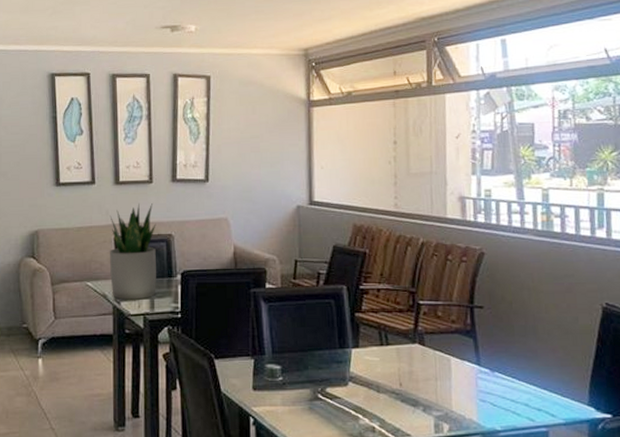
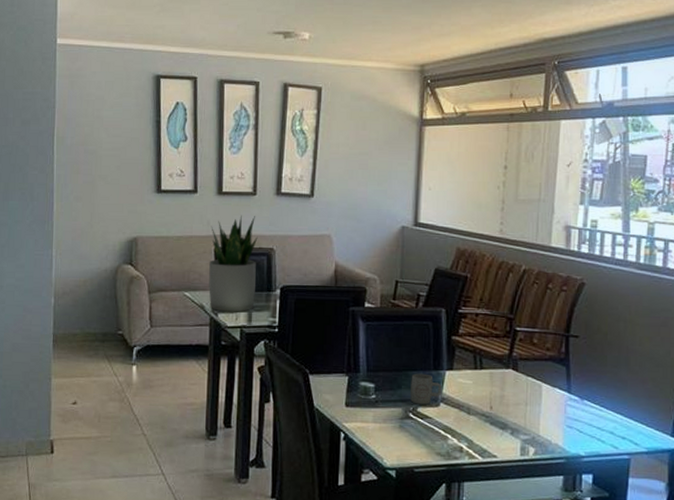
mug: none [317,352,350,384] -> present [410,373,442,405]

